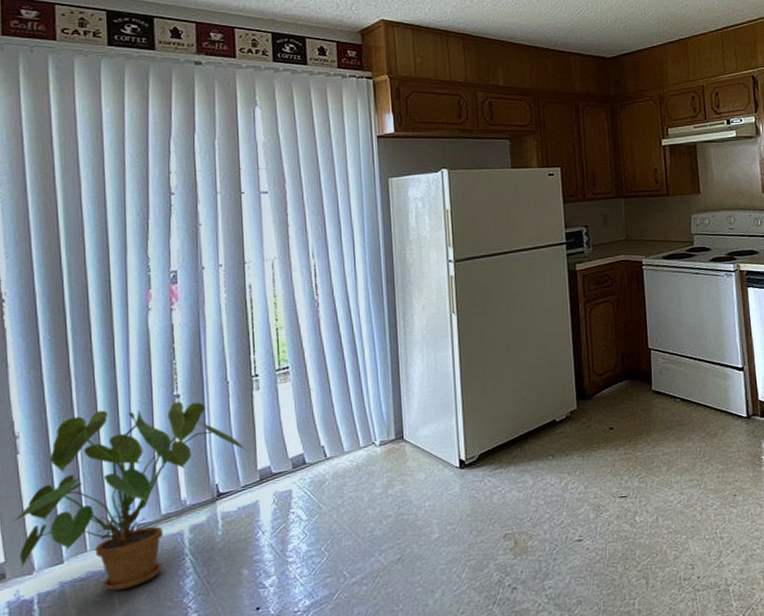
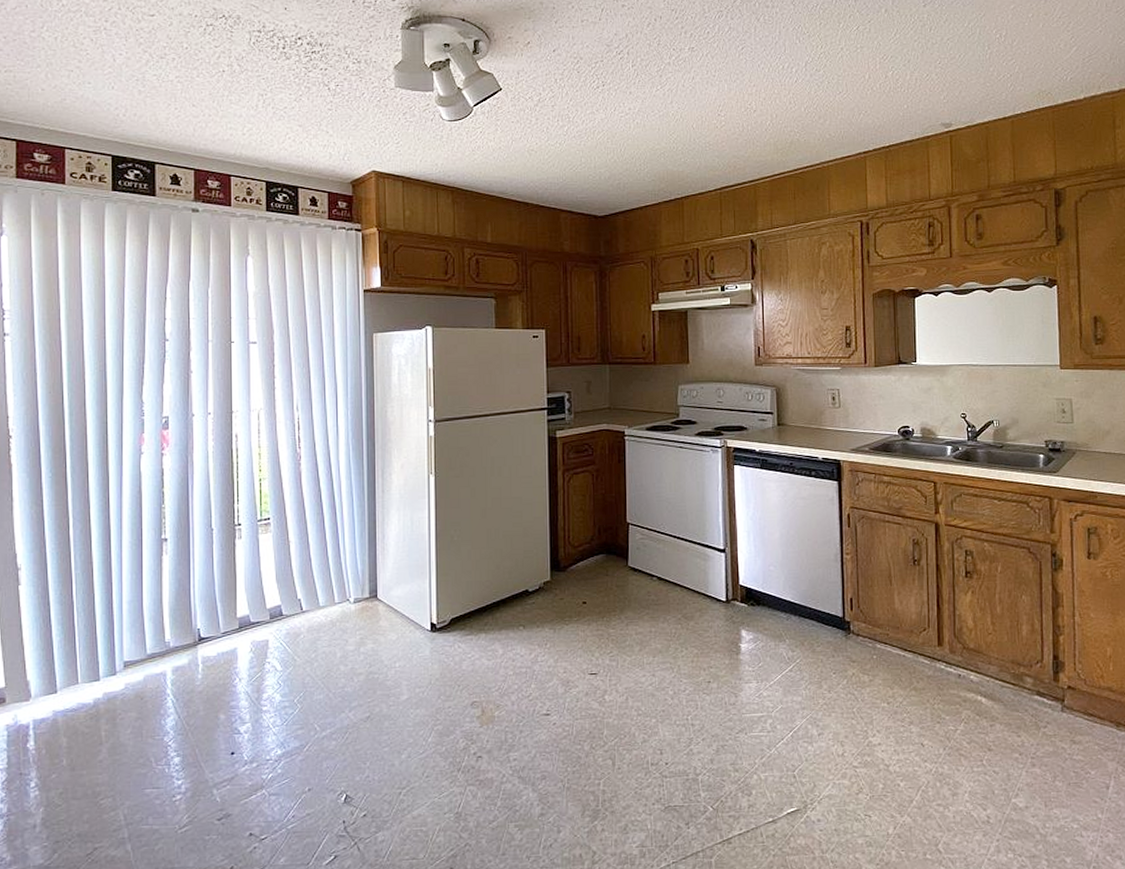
house plant: present [9,401,249,591] -> none [10,545,230,723]

